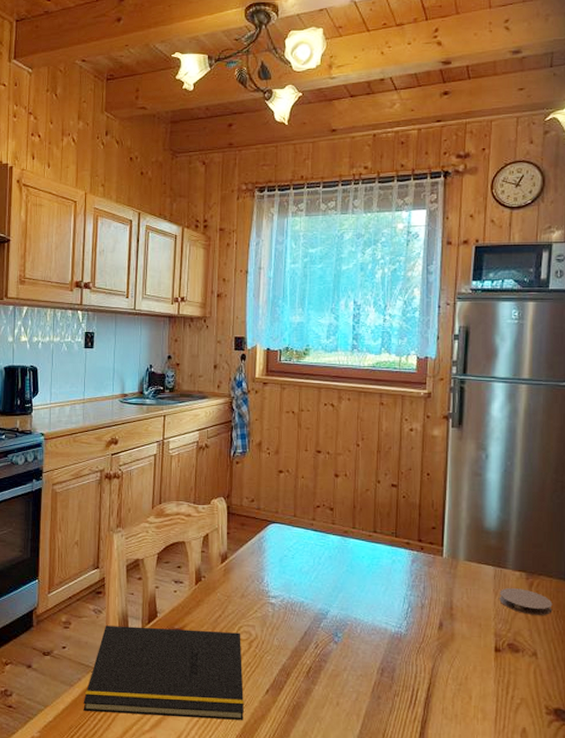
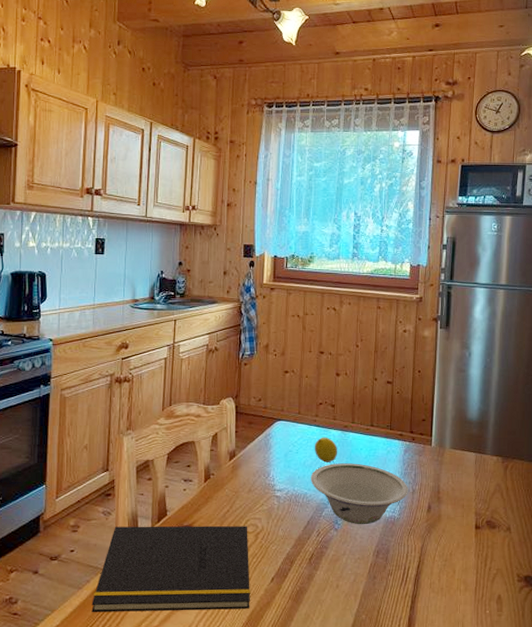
bowl: none [307,571,417,640] -> present [310,463,409,525]
fruit: none [312,542,338,570] -> present [315,437,338,463]
coaster: present [499,588,553,616] -> none [479,471,524,495]

